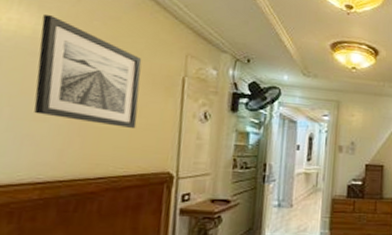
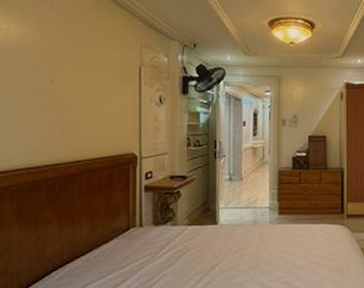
wall art: present [34,15,142,128] -> none [23,22,105,115]

